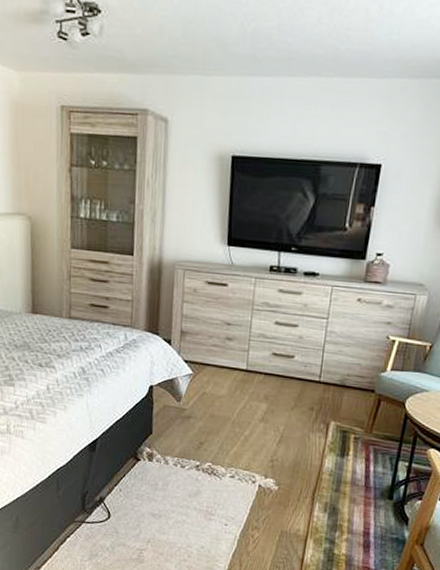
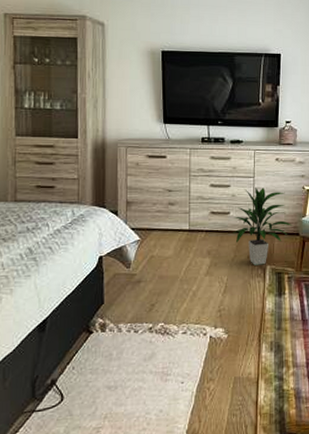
indoor plant: none [295,331,368,420] -> present [233,187,292,265]

